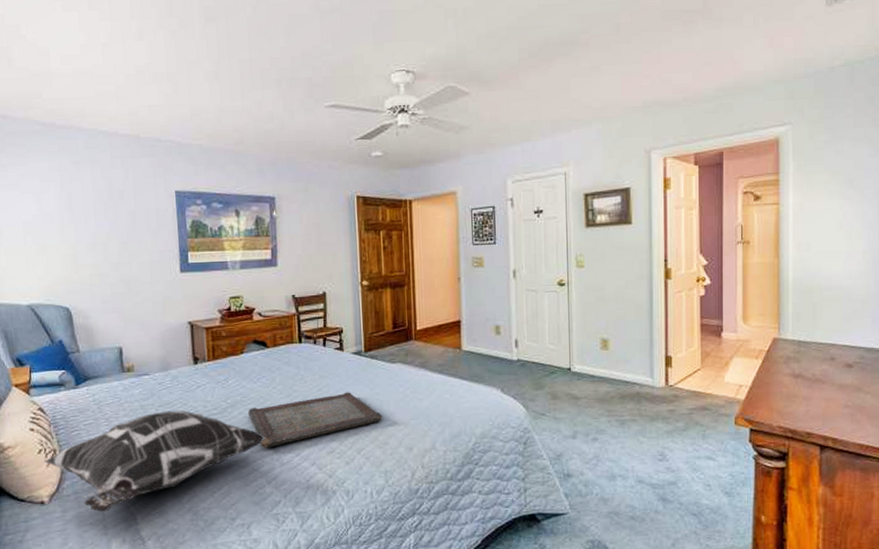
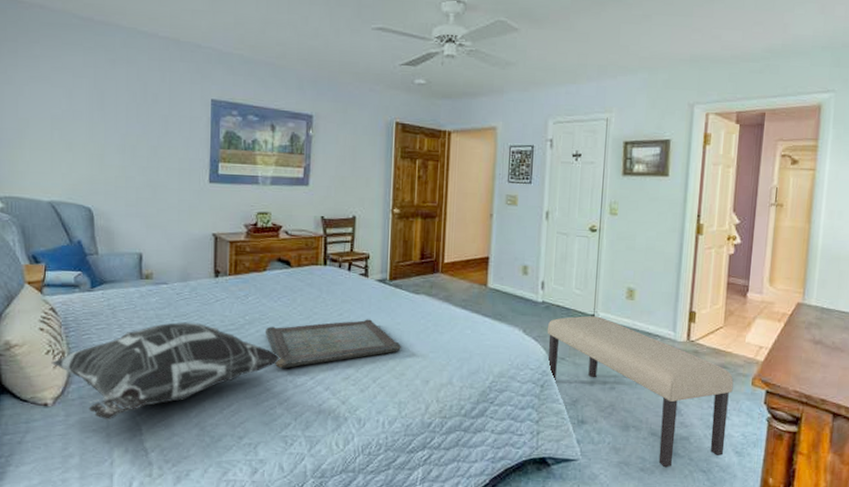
bench: none [524,369,716,514] -> present [547,316,734,468]

